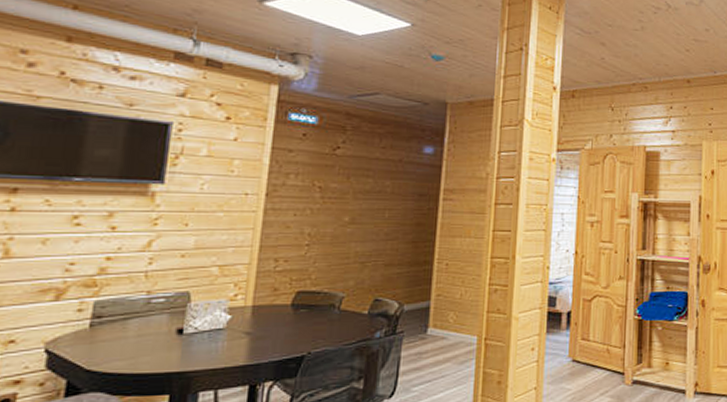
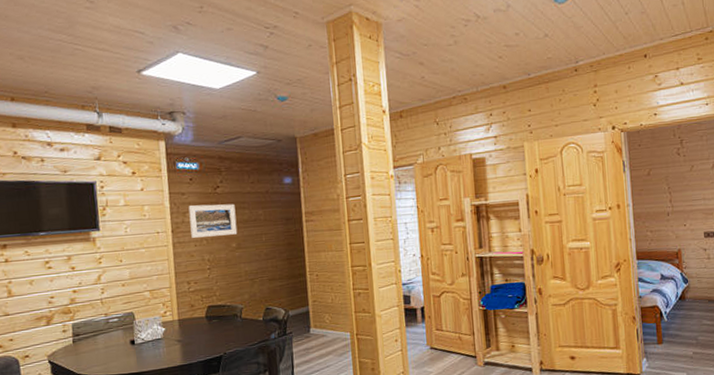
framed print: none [291,166,356,206] -> present [188,203,238,238]

